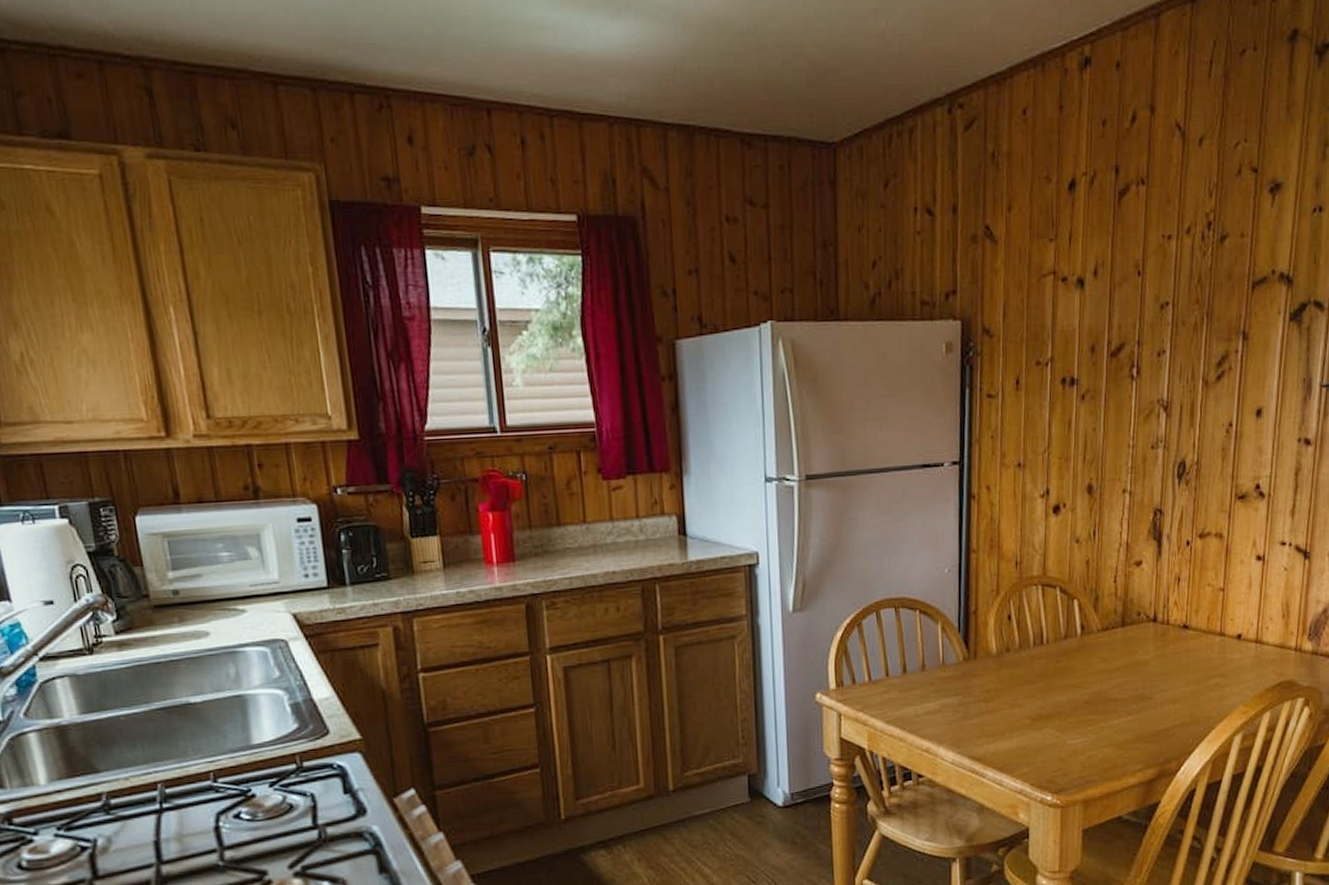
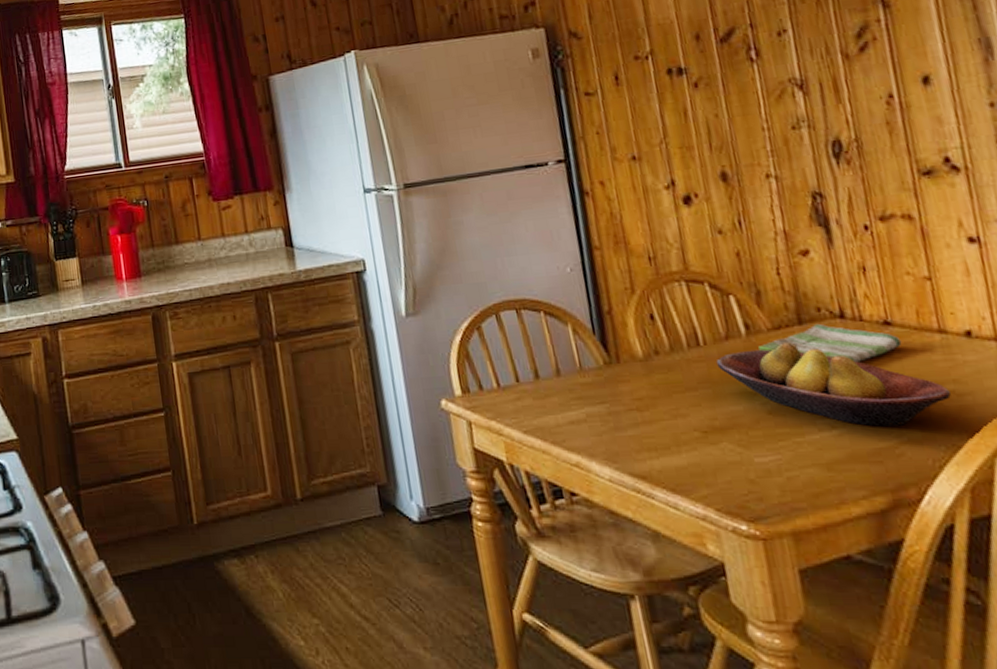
fruit bowl: none [1053,642,1216,713] -> present [716,342,951,427]
dish towel: none [1088,626,1192,660] -> present [758,323,902,363]

